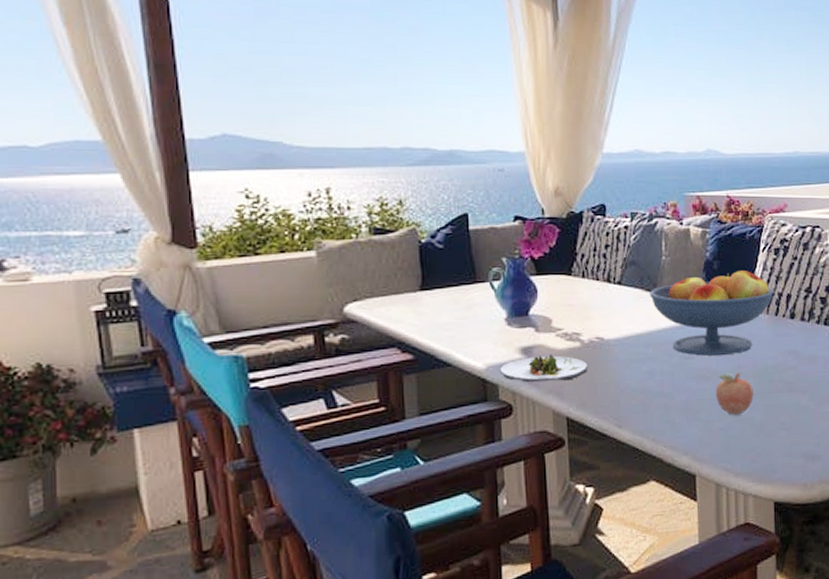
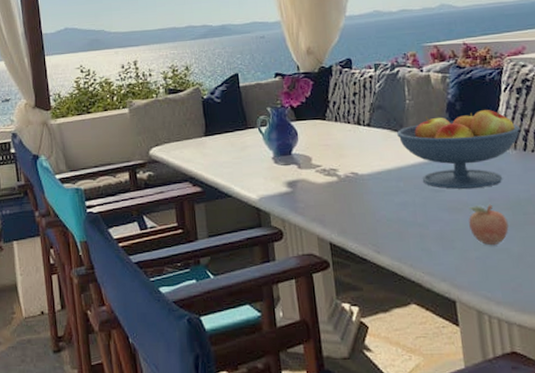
salad plate: present [500,354,587,382] -> none [270,187,345,212]

